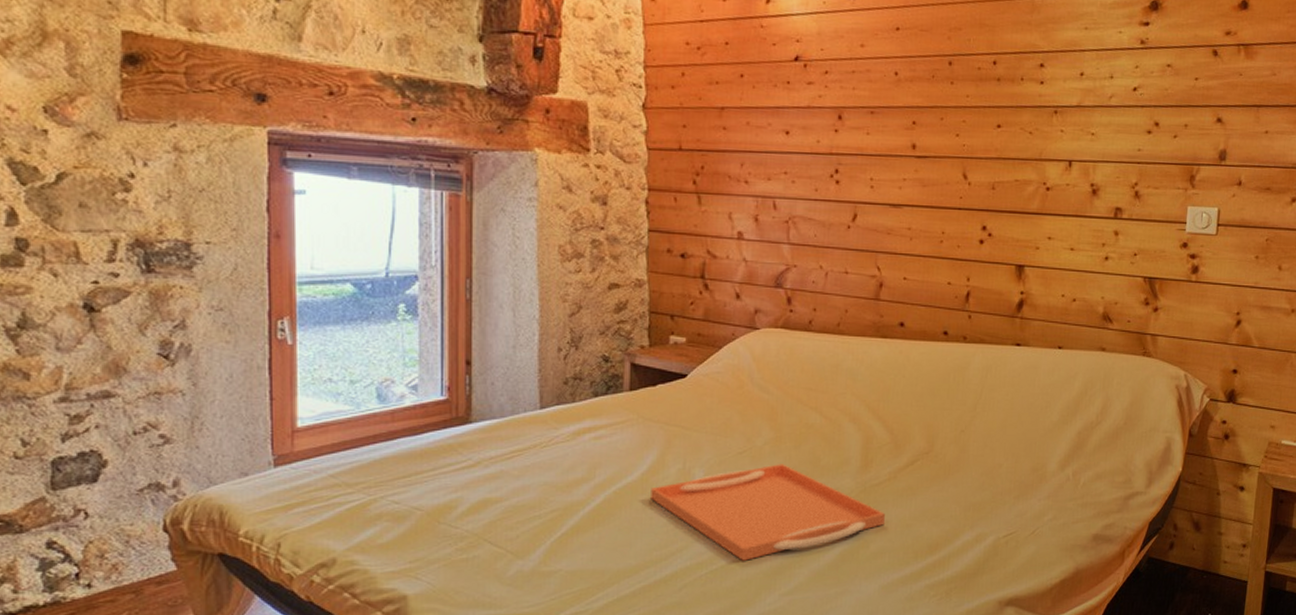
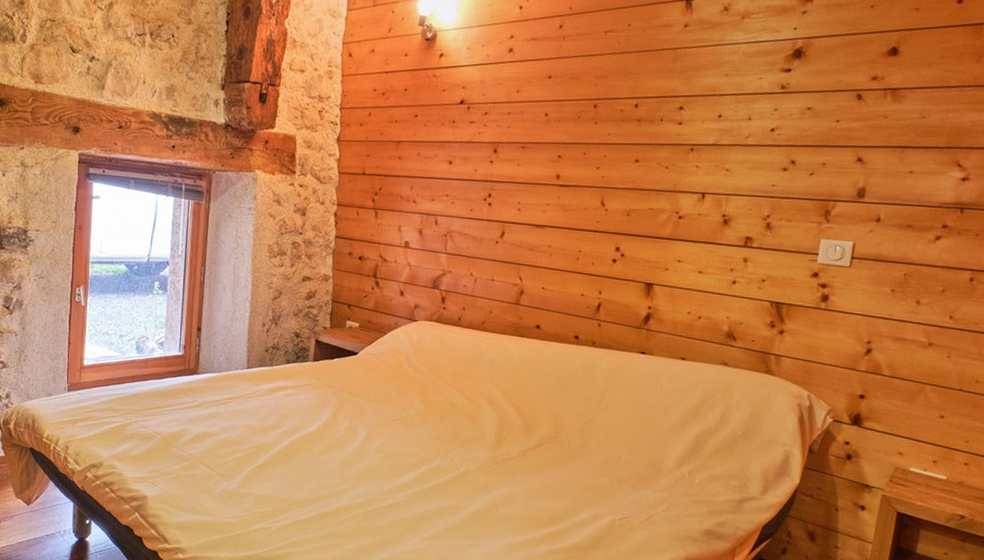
serving tray: present [651,464,885,561] -> none [324,432,513,507]

